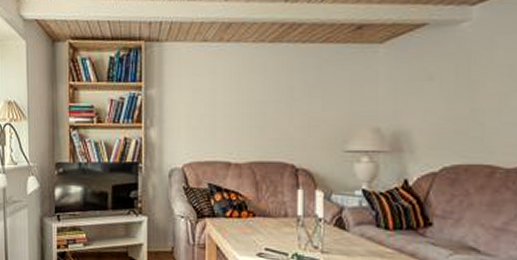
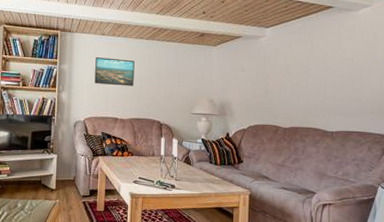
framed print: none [195,74,253,115] -> present [94,57,135,86]

